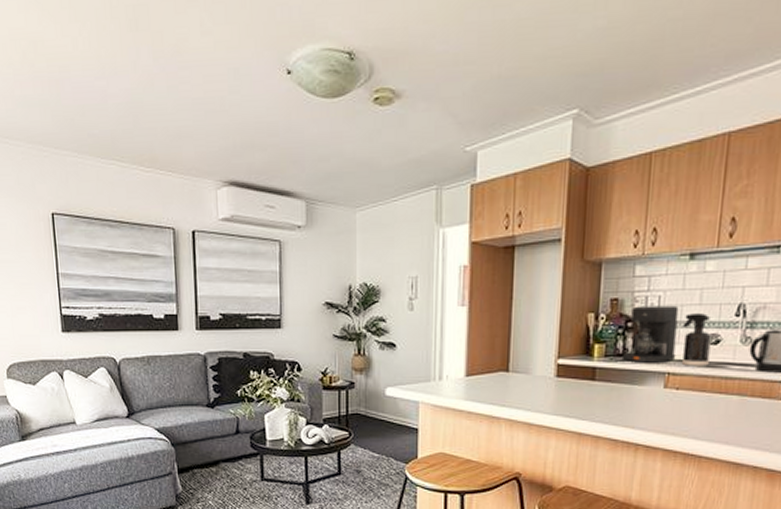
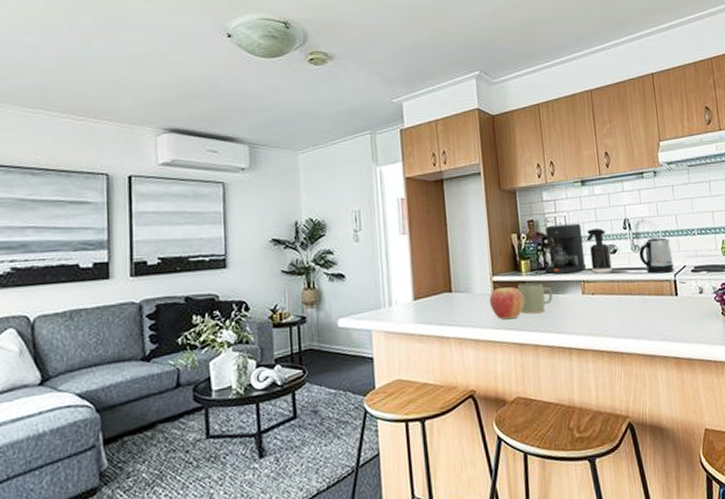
fruit: none [549,368,591,407] -> present [489,284,524,320]
mug: none [585,369,628,404] -> present [517,282,553,314]

